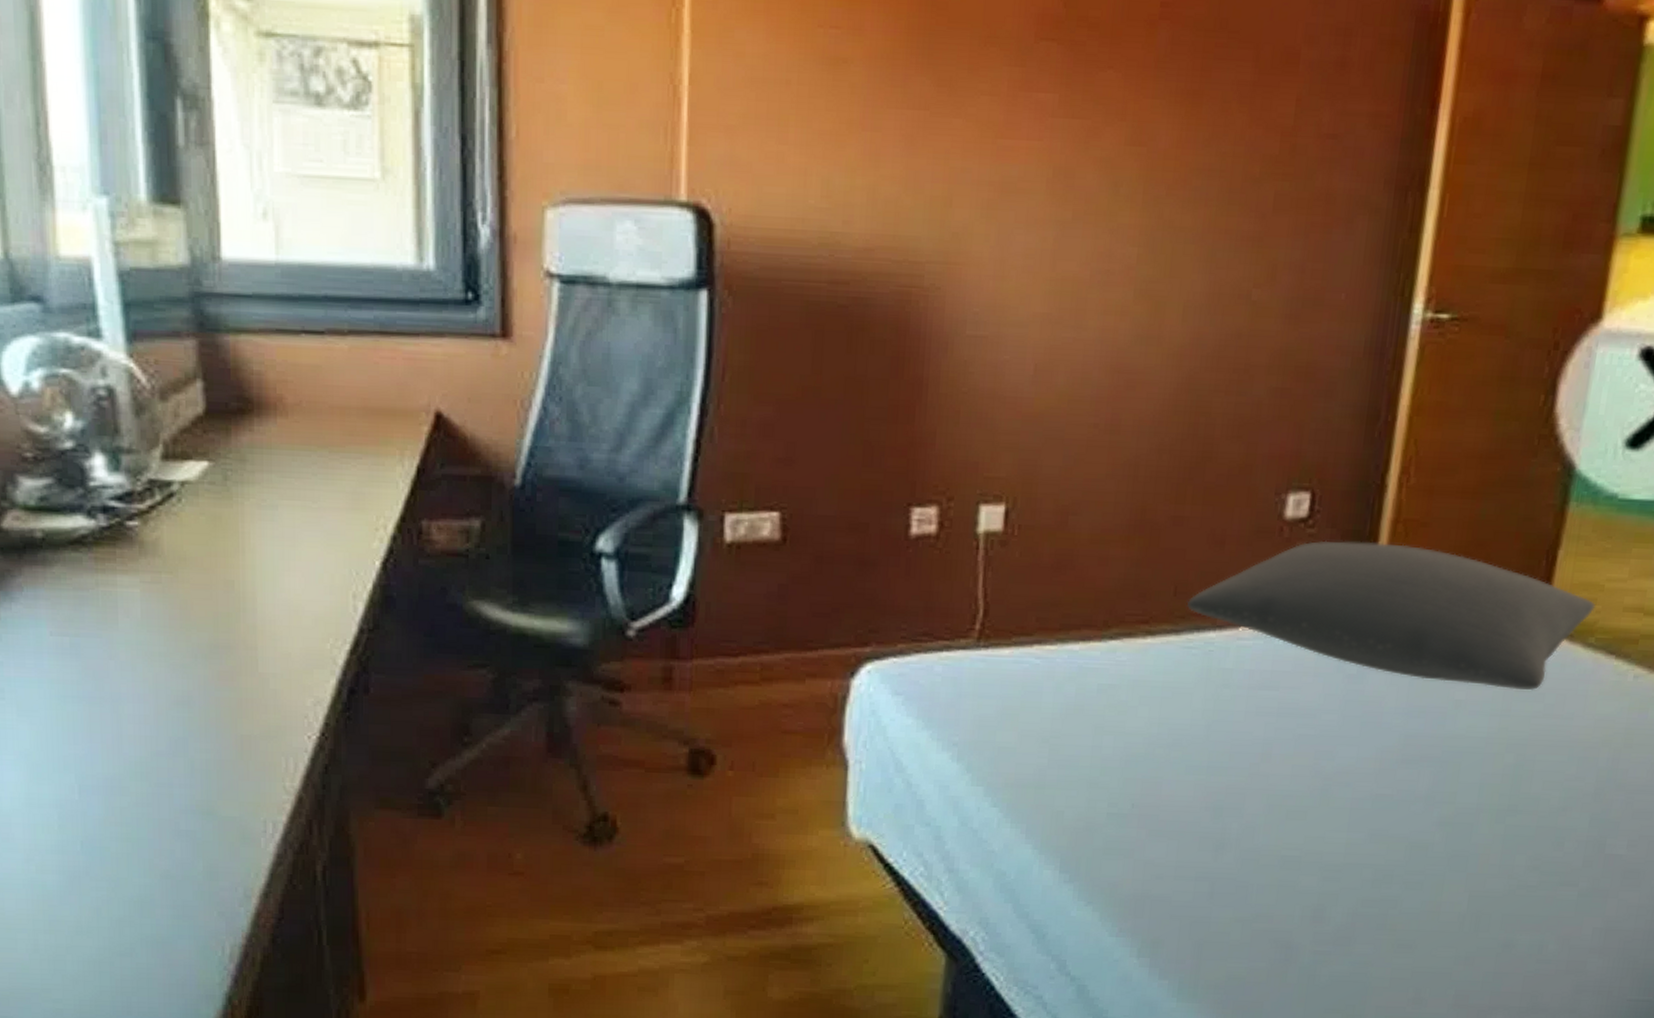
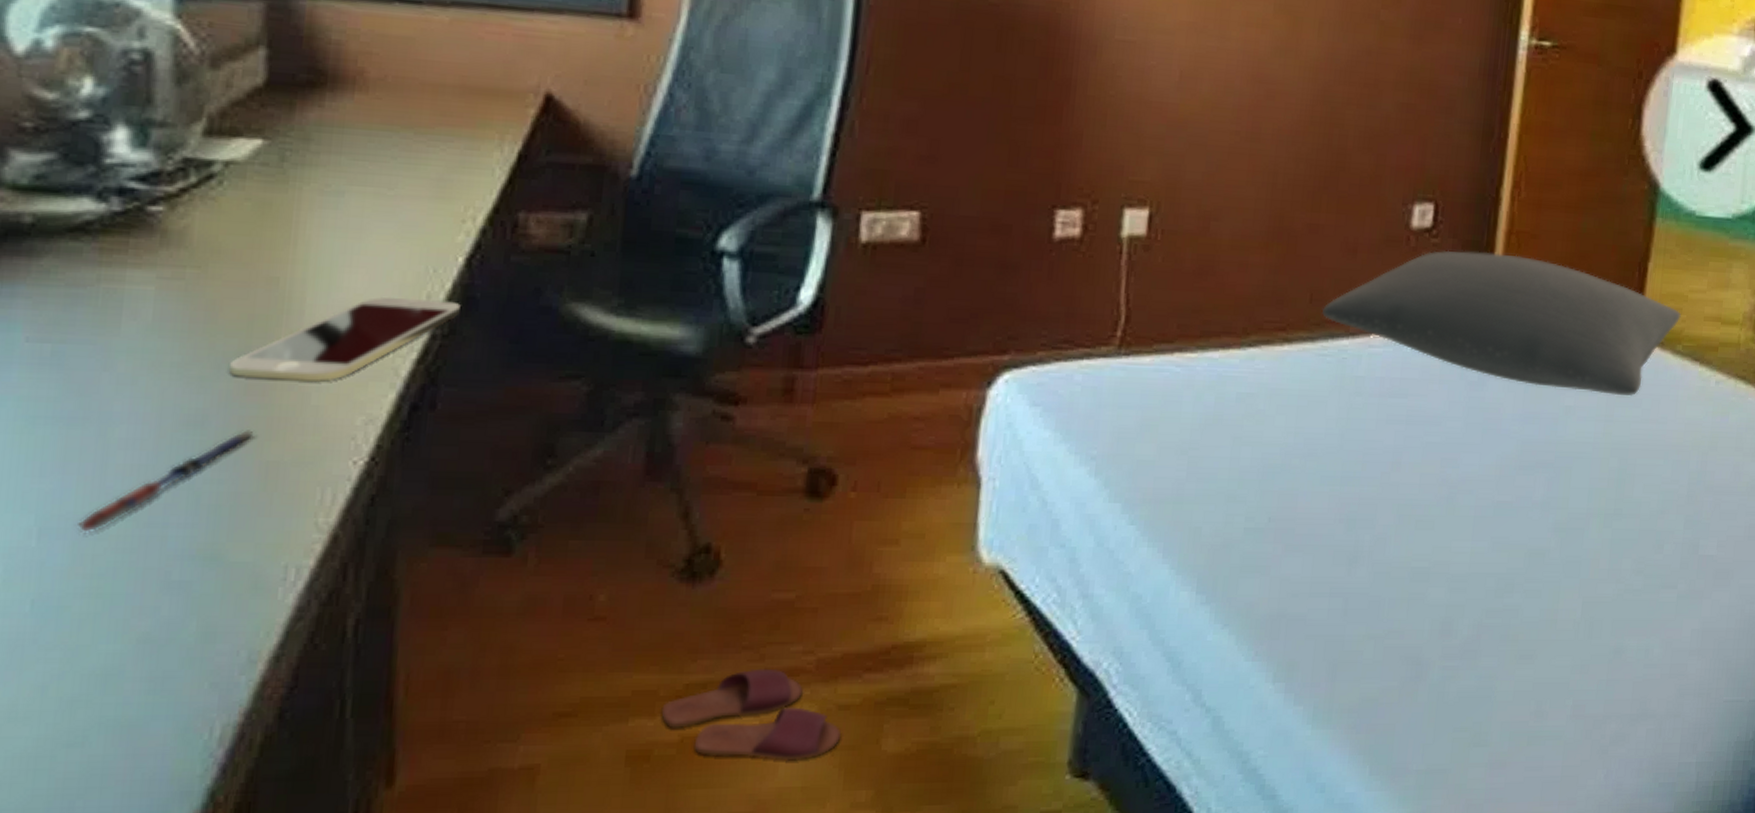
pen: none [106,709,232,790] -> present [78,430,258,533]
smartphone: none [204,596,381,670] -> present [229,296,461,383]
slippers: none [575,921,732,1001] -> present [661,668,841,761]

